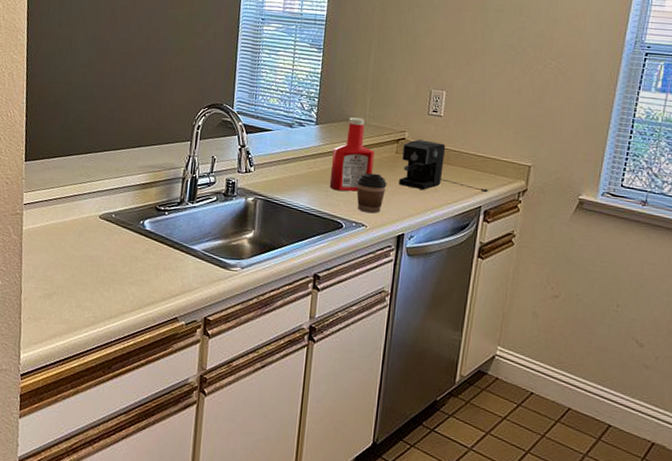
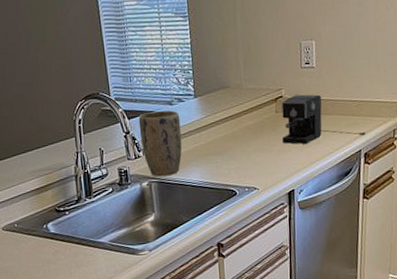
plant pot: none [254,130,298,196] -> present [138,110,182,177]
ketchup bottle: present [329,117,374,192] -> none [216,83,257,160]
coffee cup: present [356,172,387,214] -> none [242,136,272,176]

